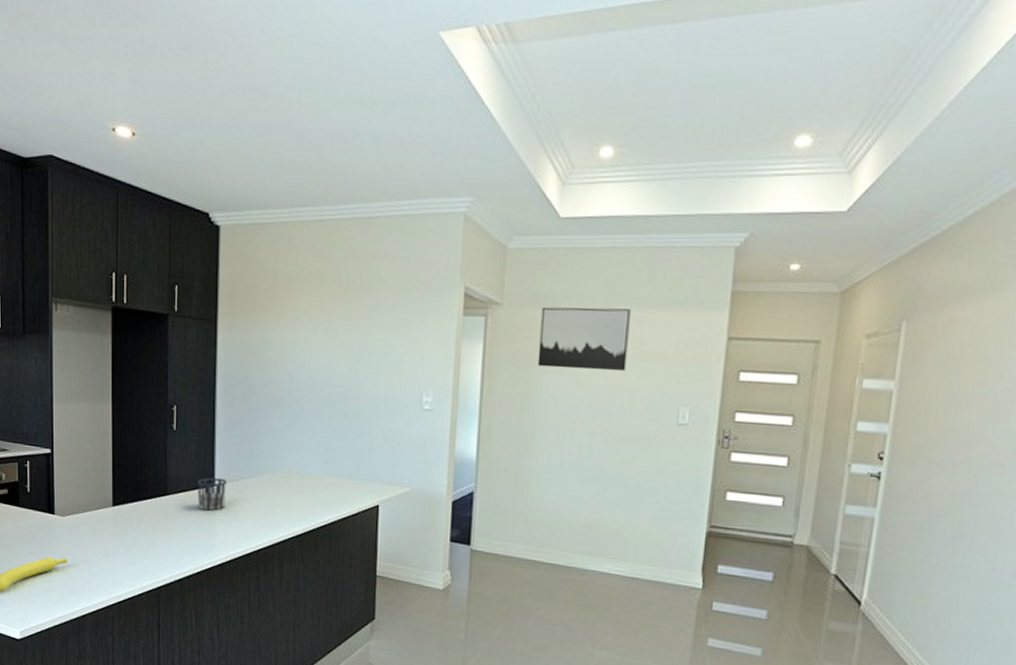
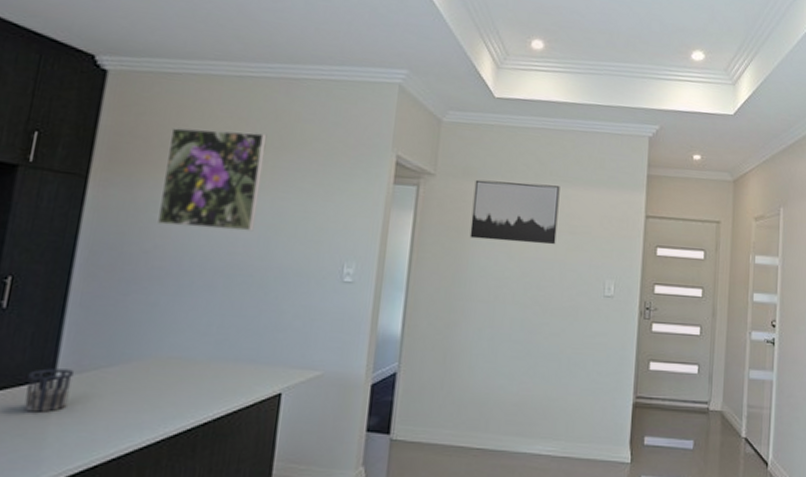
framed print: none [270,273,350,365] -> present [156,127,267,232]

